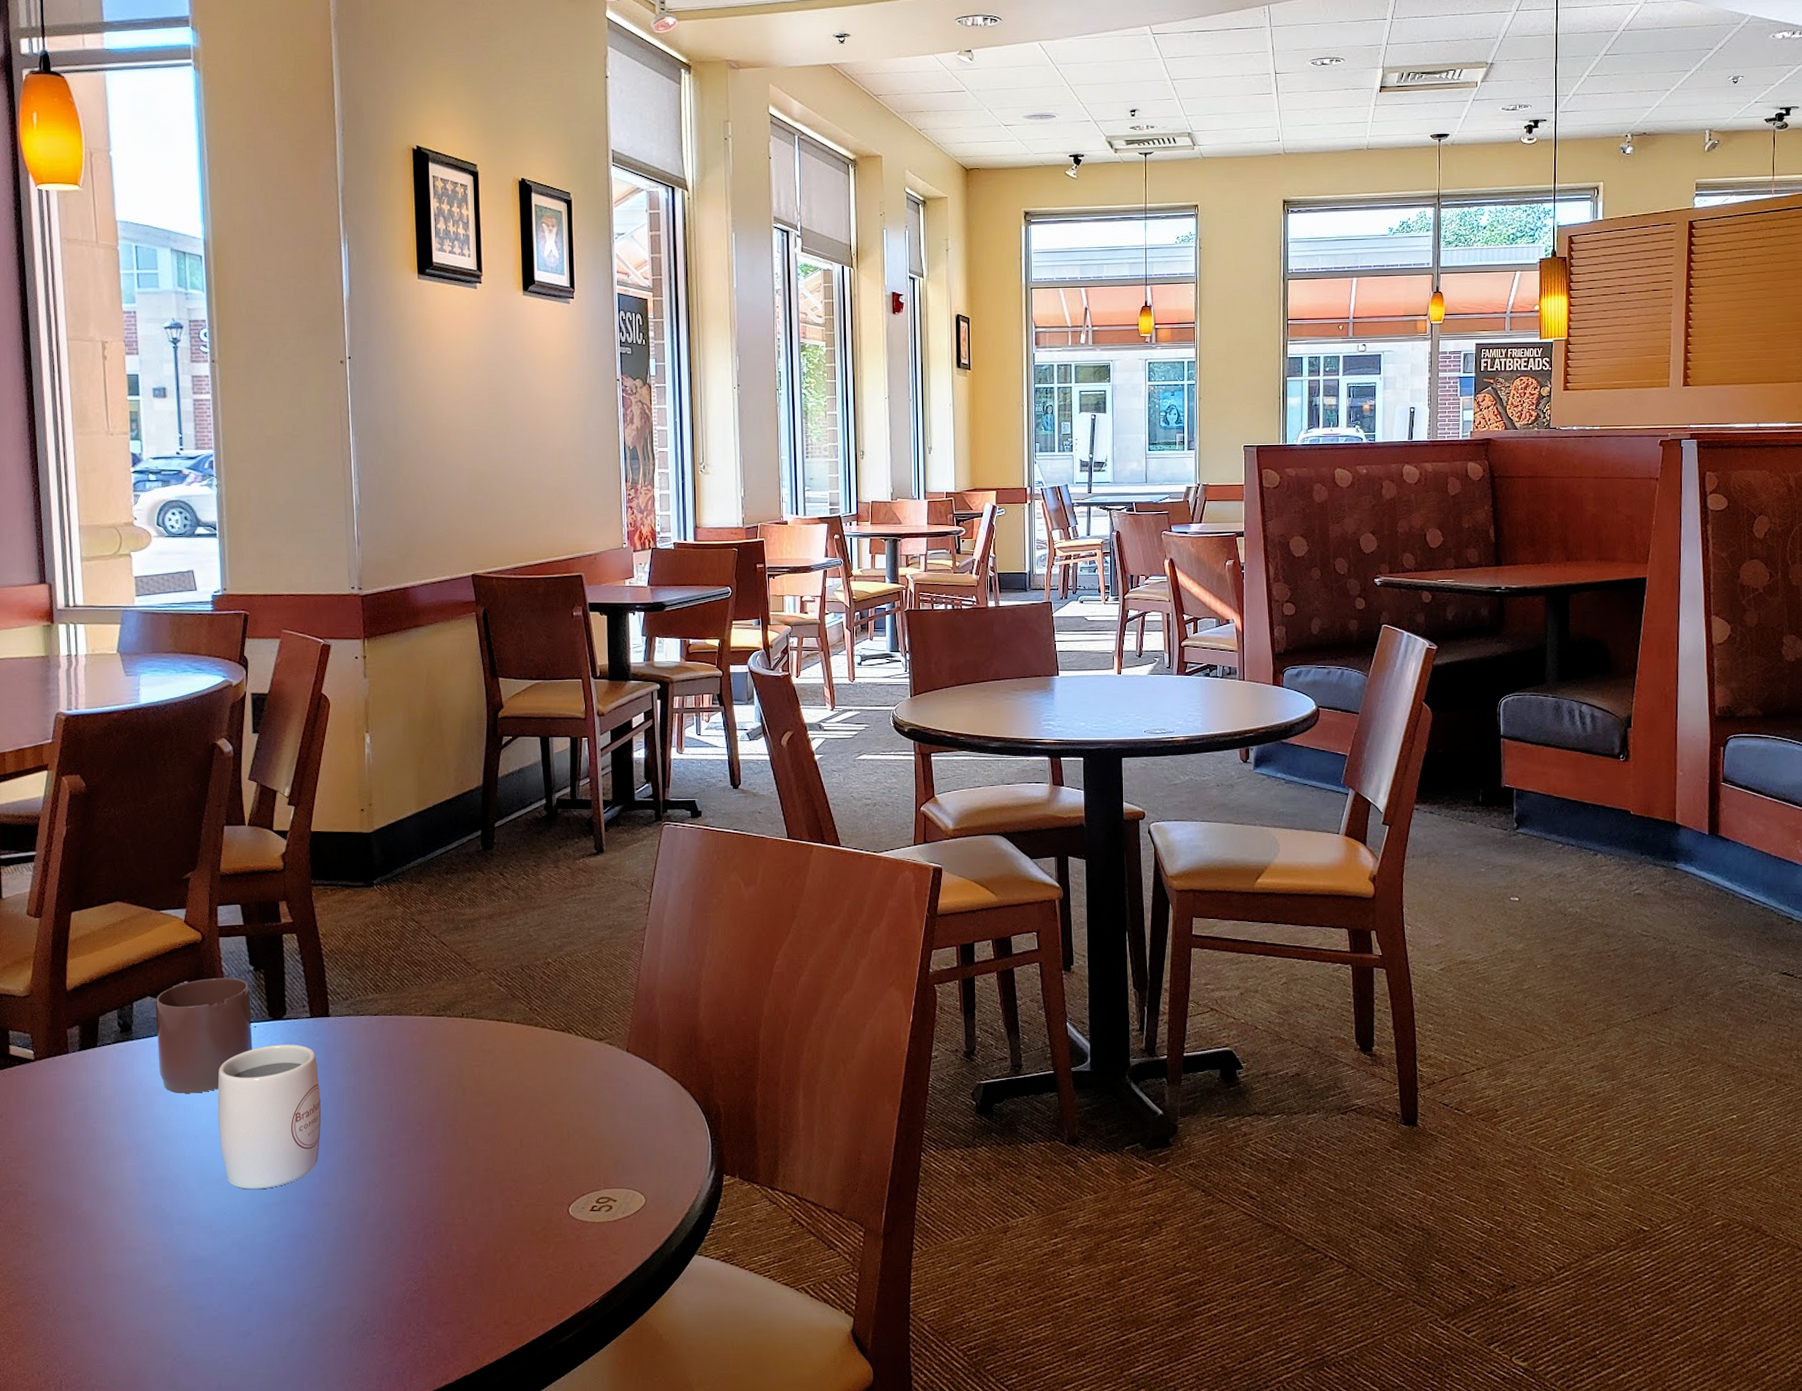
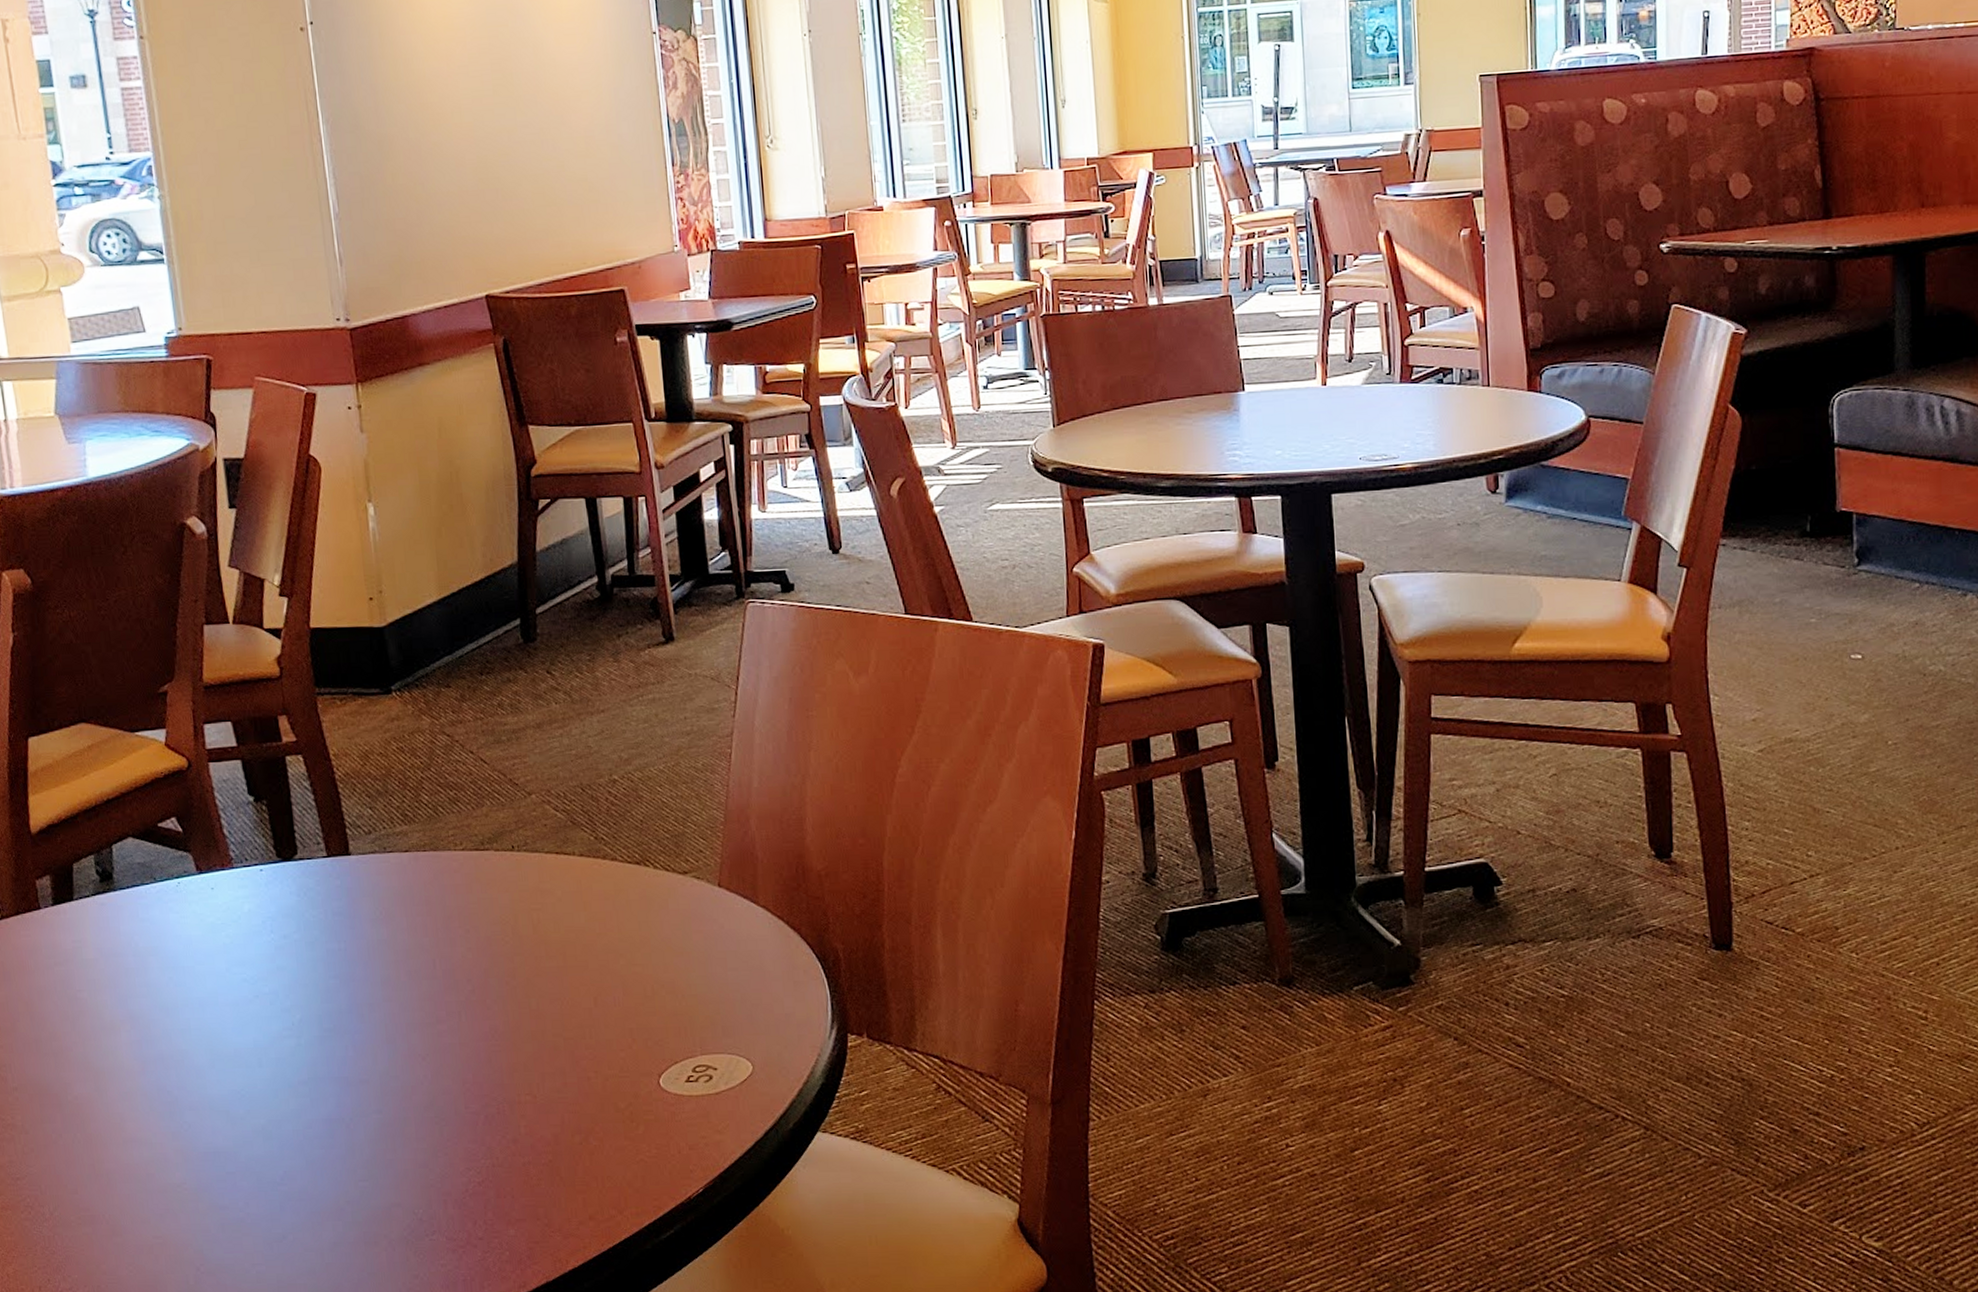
cup: present [155,977,253,1093] -> none [138,811,261,953]
mug: present [217,1044,321,1190] -> none [221,890,351,1067]

